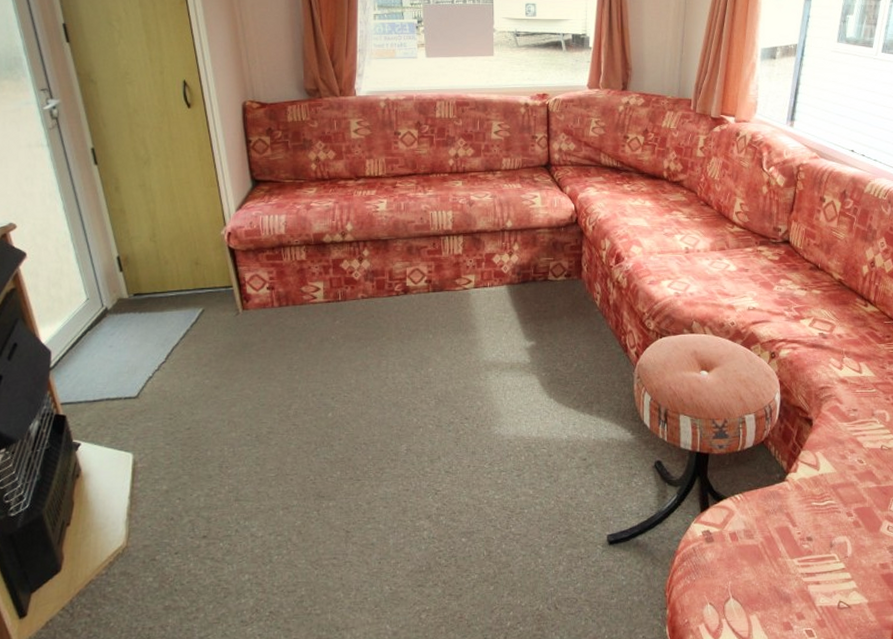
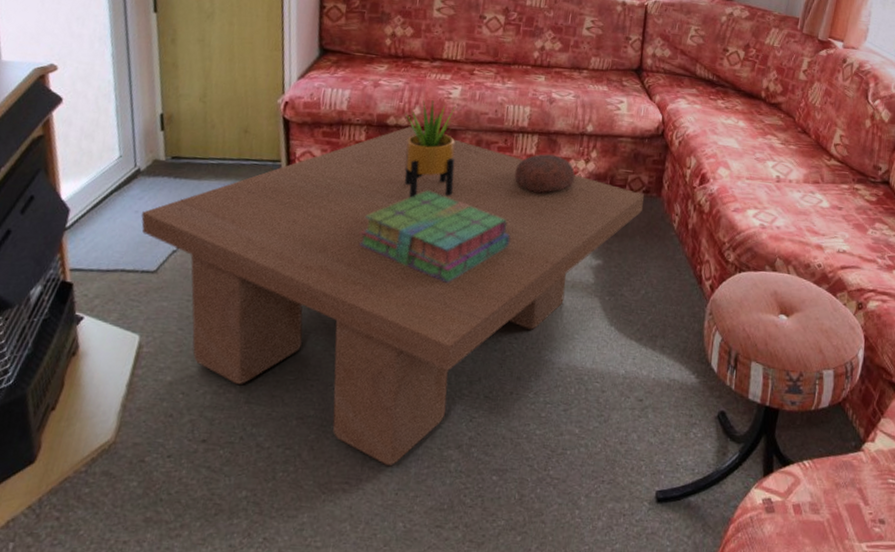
coffee table: none [115,242,567,539] -> present [141,126,645,465]
stack of books: none [313,298,449,377] -> present [359,191,510,283]
potted plant: none [338,215,392,306] -> present [404,100,456,198]
decorative bowl: none [446,252,500,289] -> present [514,154,575,194]

